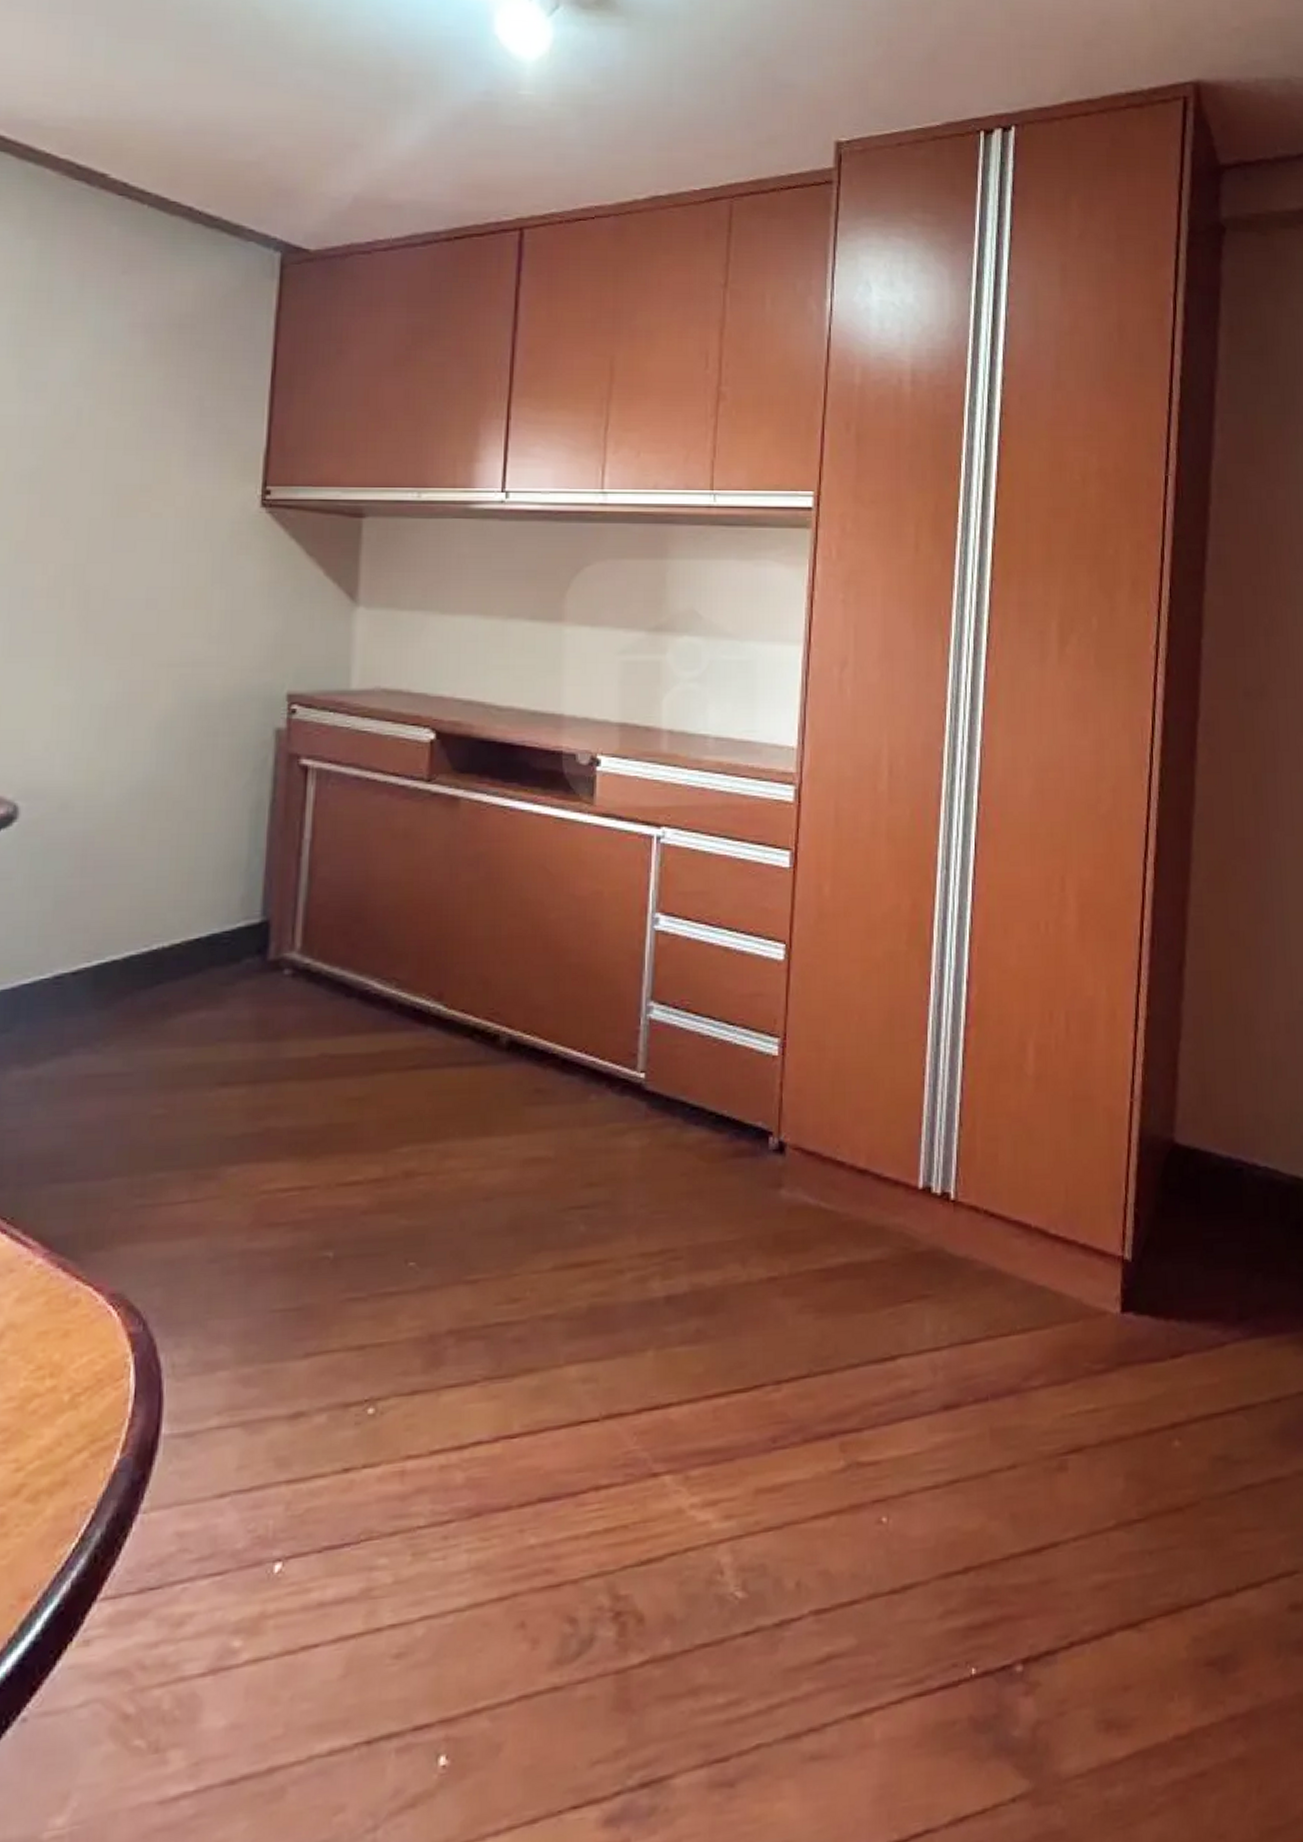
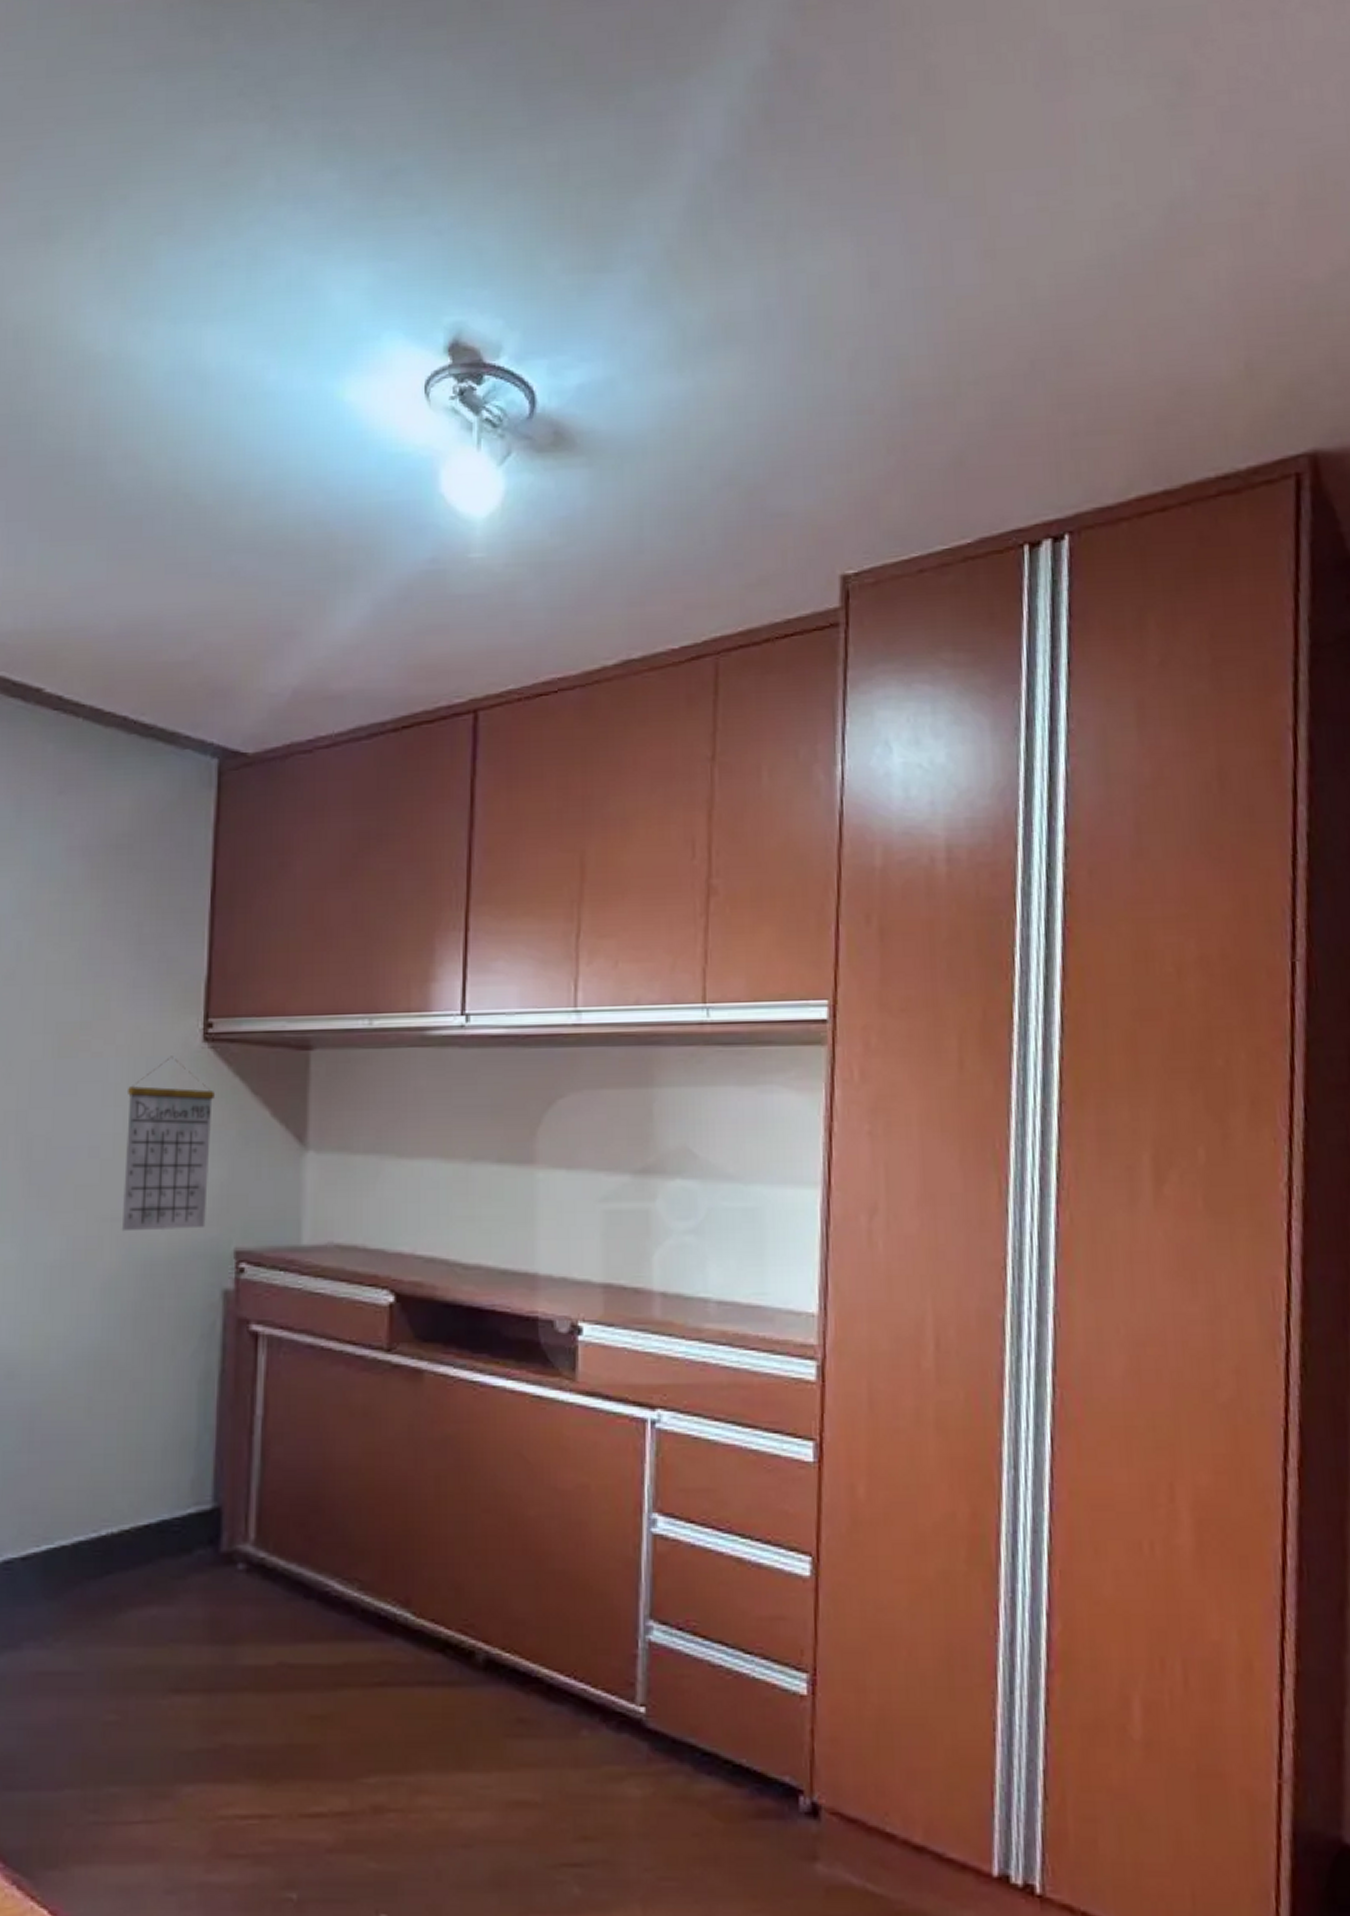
calendar: none [177,519,271,676] -> present [121,1056,214,1232]

